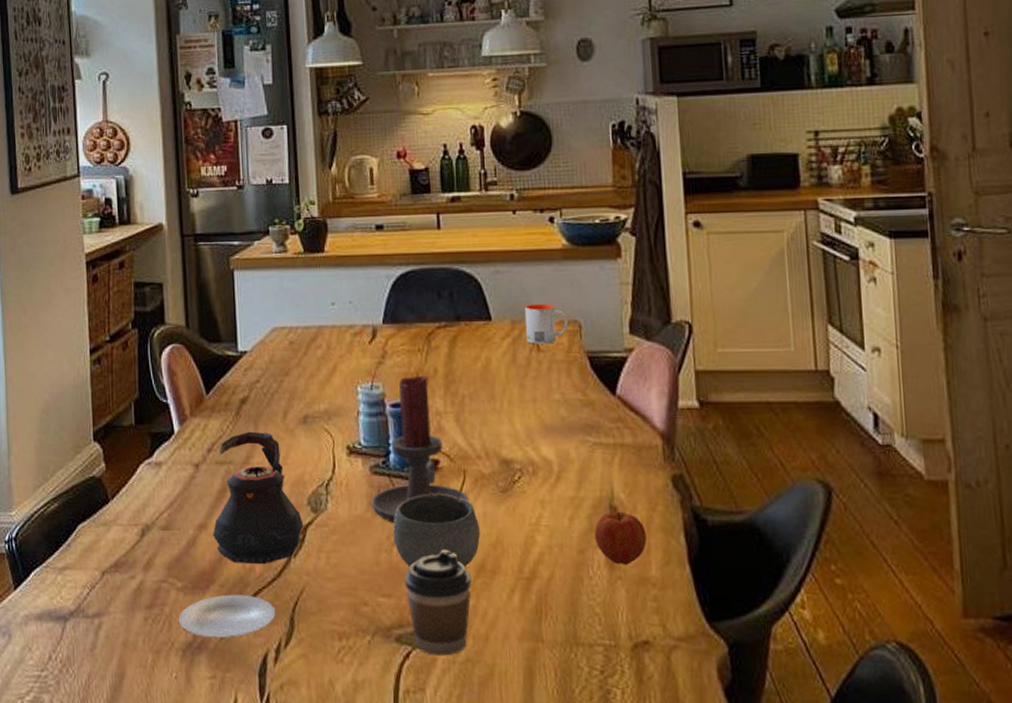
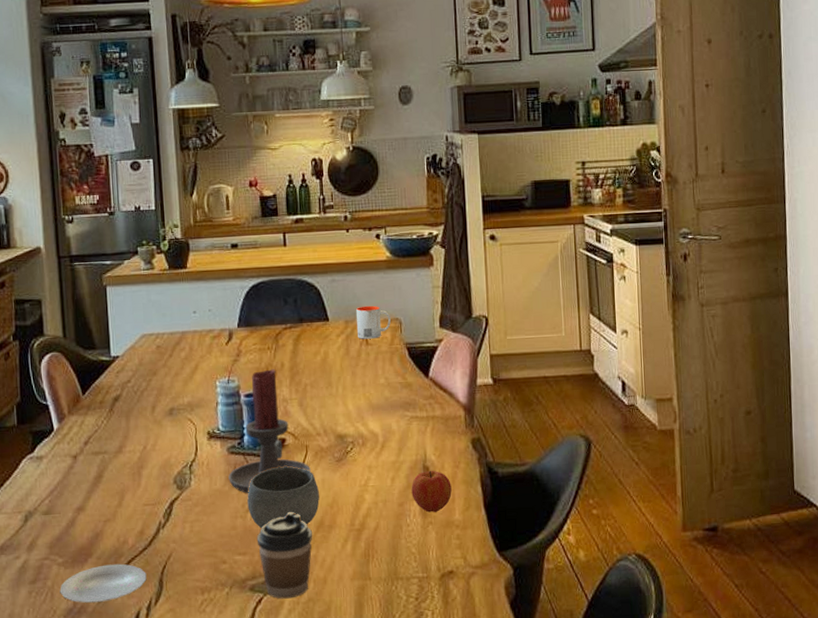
teapot: present [213,431,304,565] -> none [90,424,170,538]

